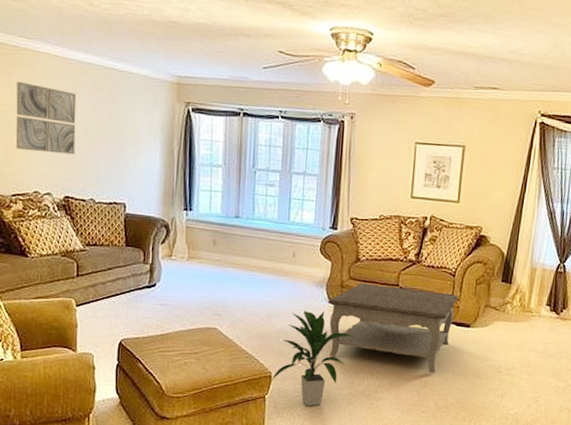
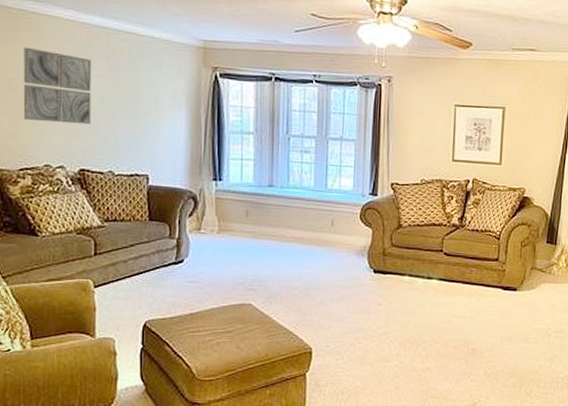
indoor plant: present [270,310,354,406] -> none [311,280,398,382]
coffee table: present [328,283,458,373] -> none [370,249,504,339]

